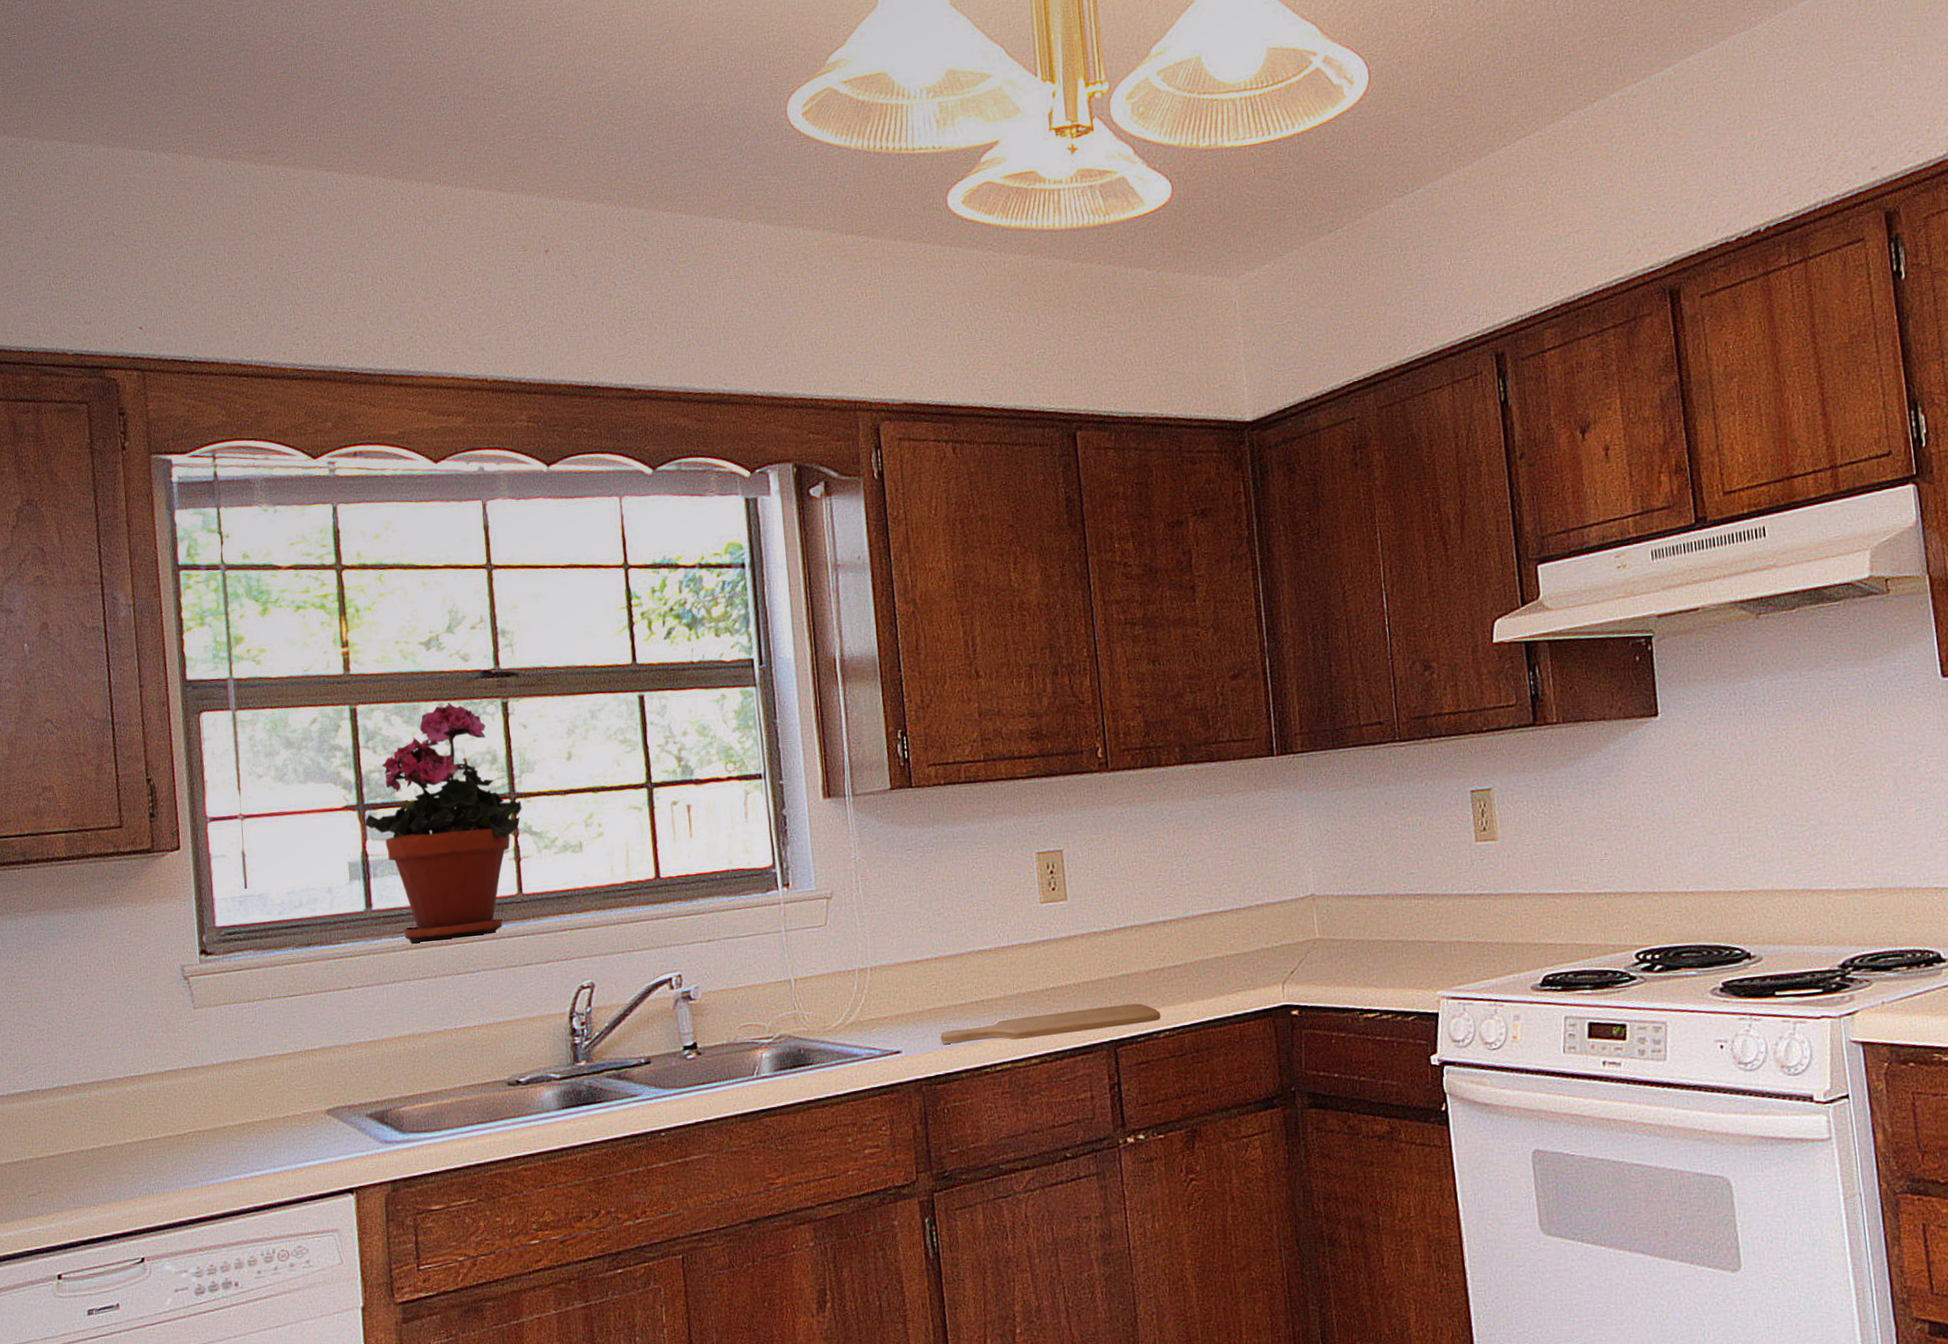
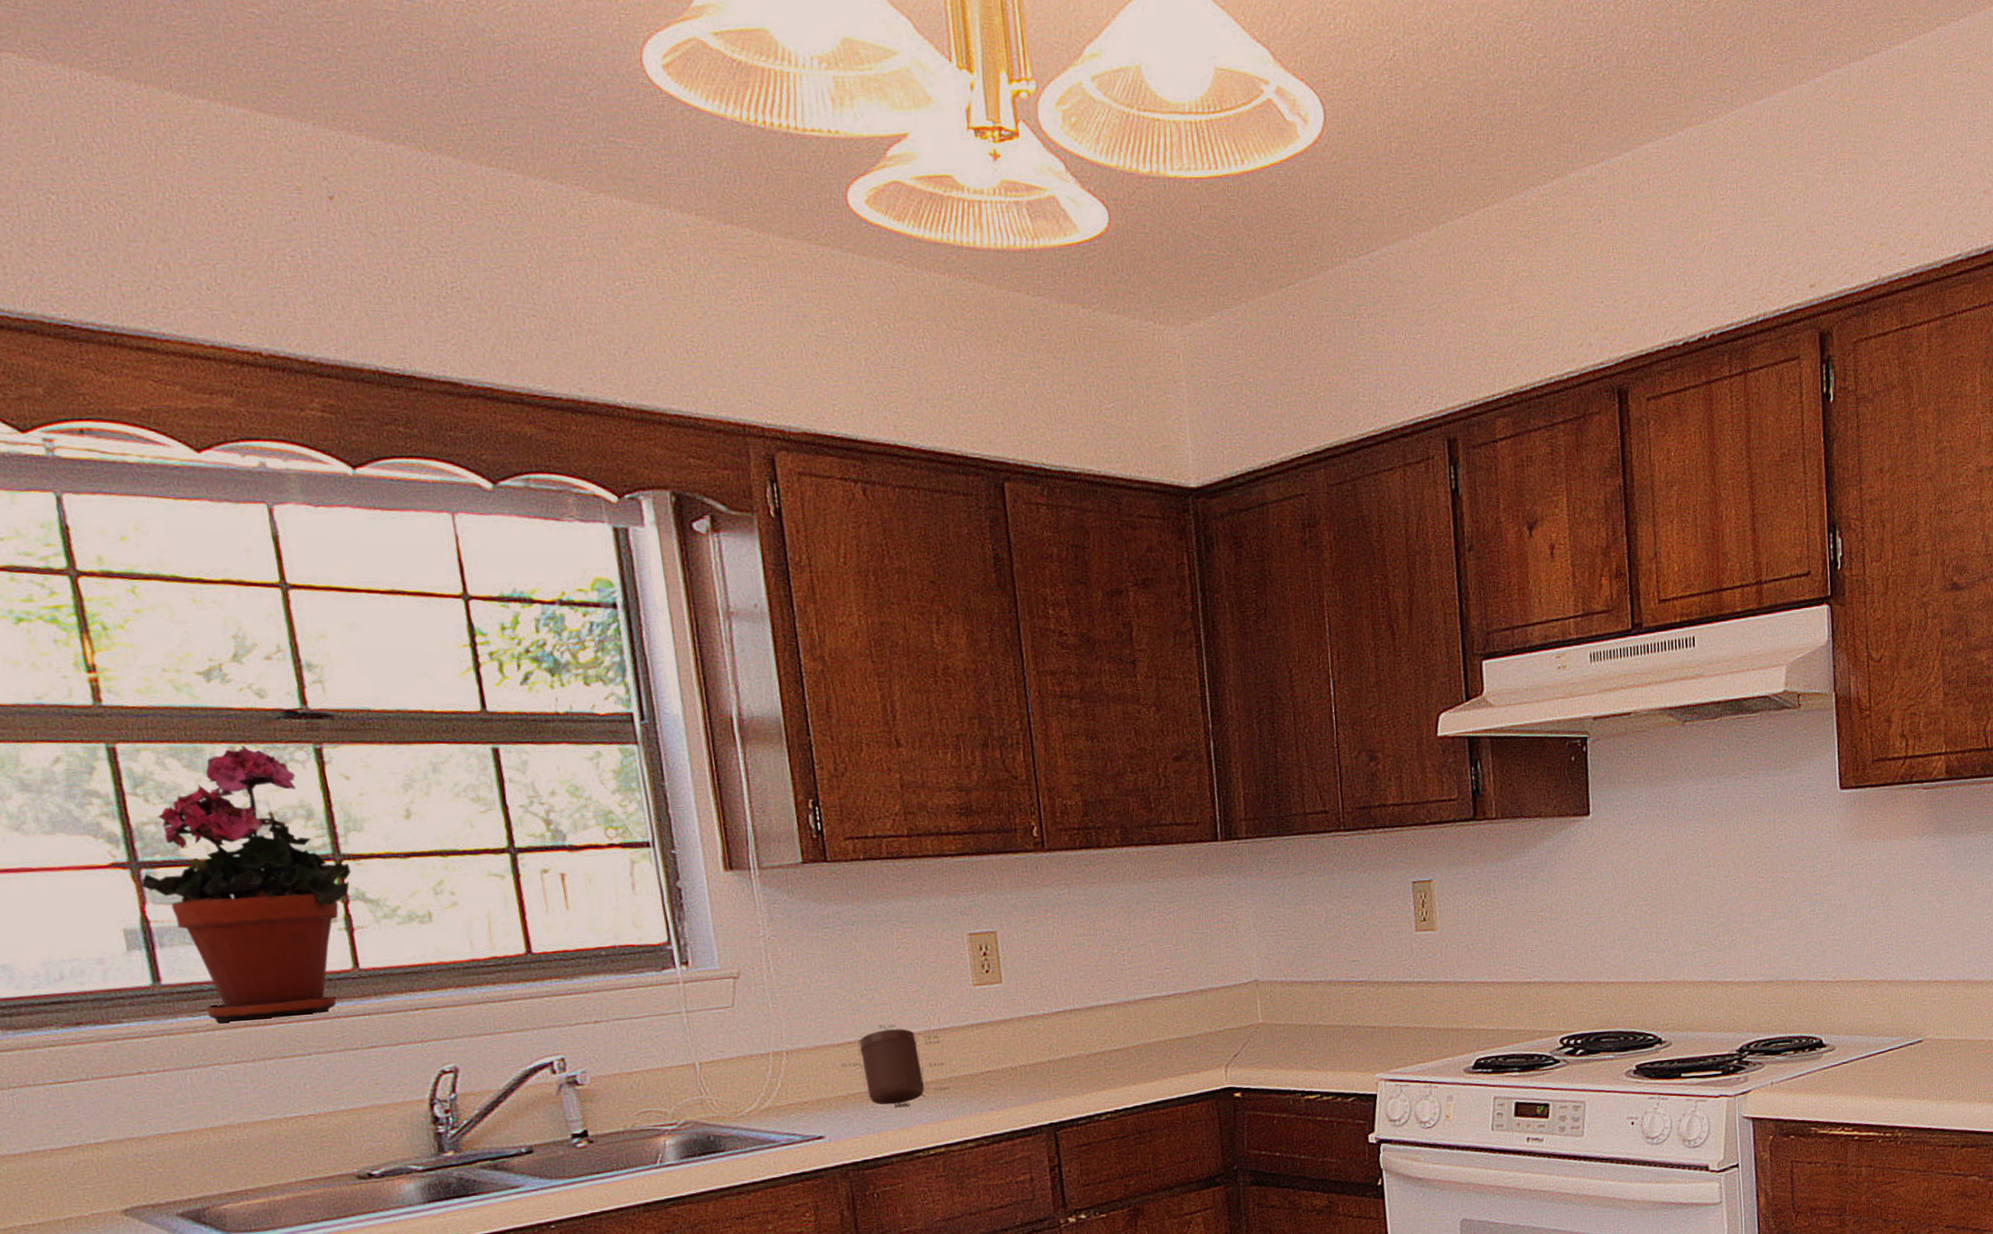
canister: none [919,941,1016,1023] -> present [841,1024,949,1107]
chopping board: present [940,1003,1161,1045] -> none [867,1086,1102,1130]

